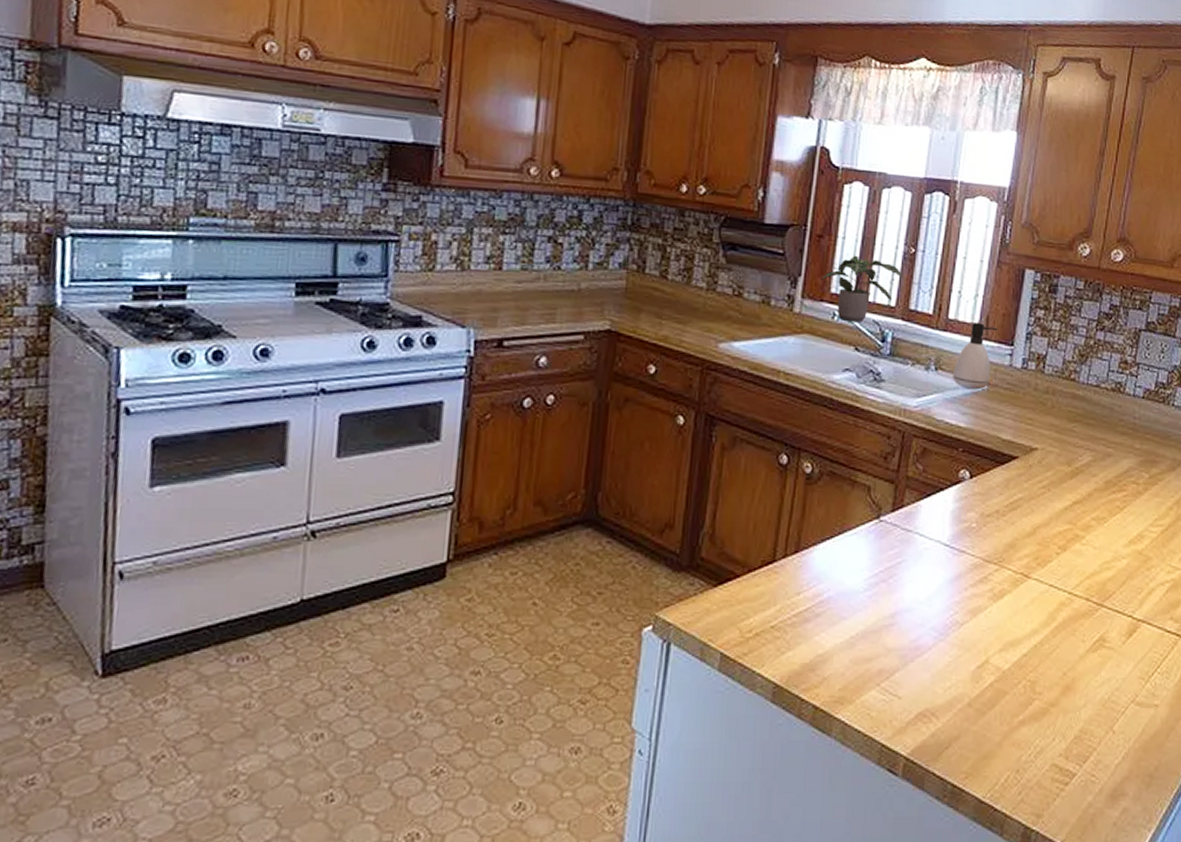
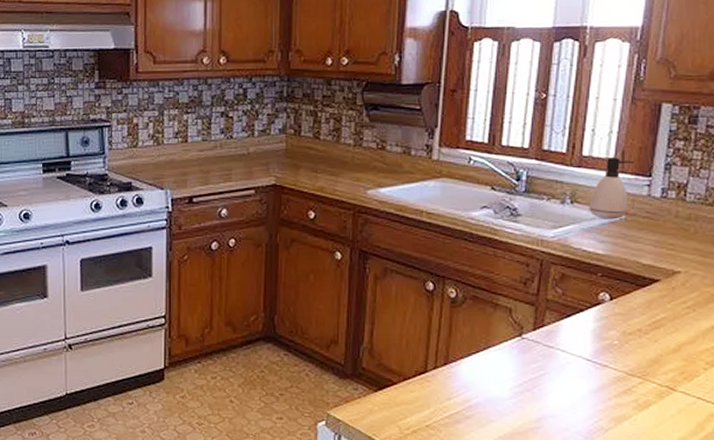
potted plant: present [820,255,902,323] -> none [456,105,534,165]

